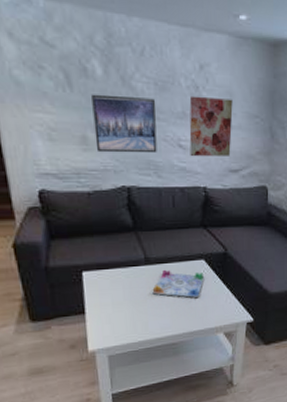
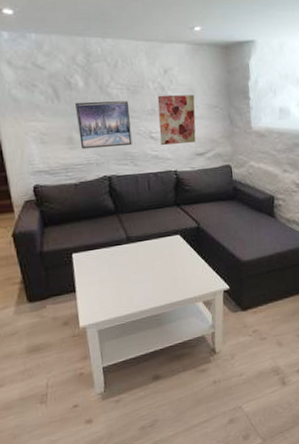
board game: present [152,269,205,298] -> none [134,246,181,271]

